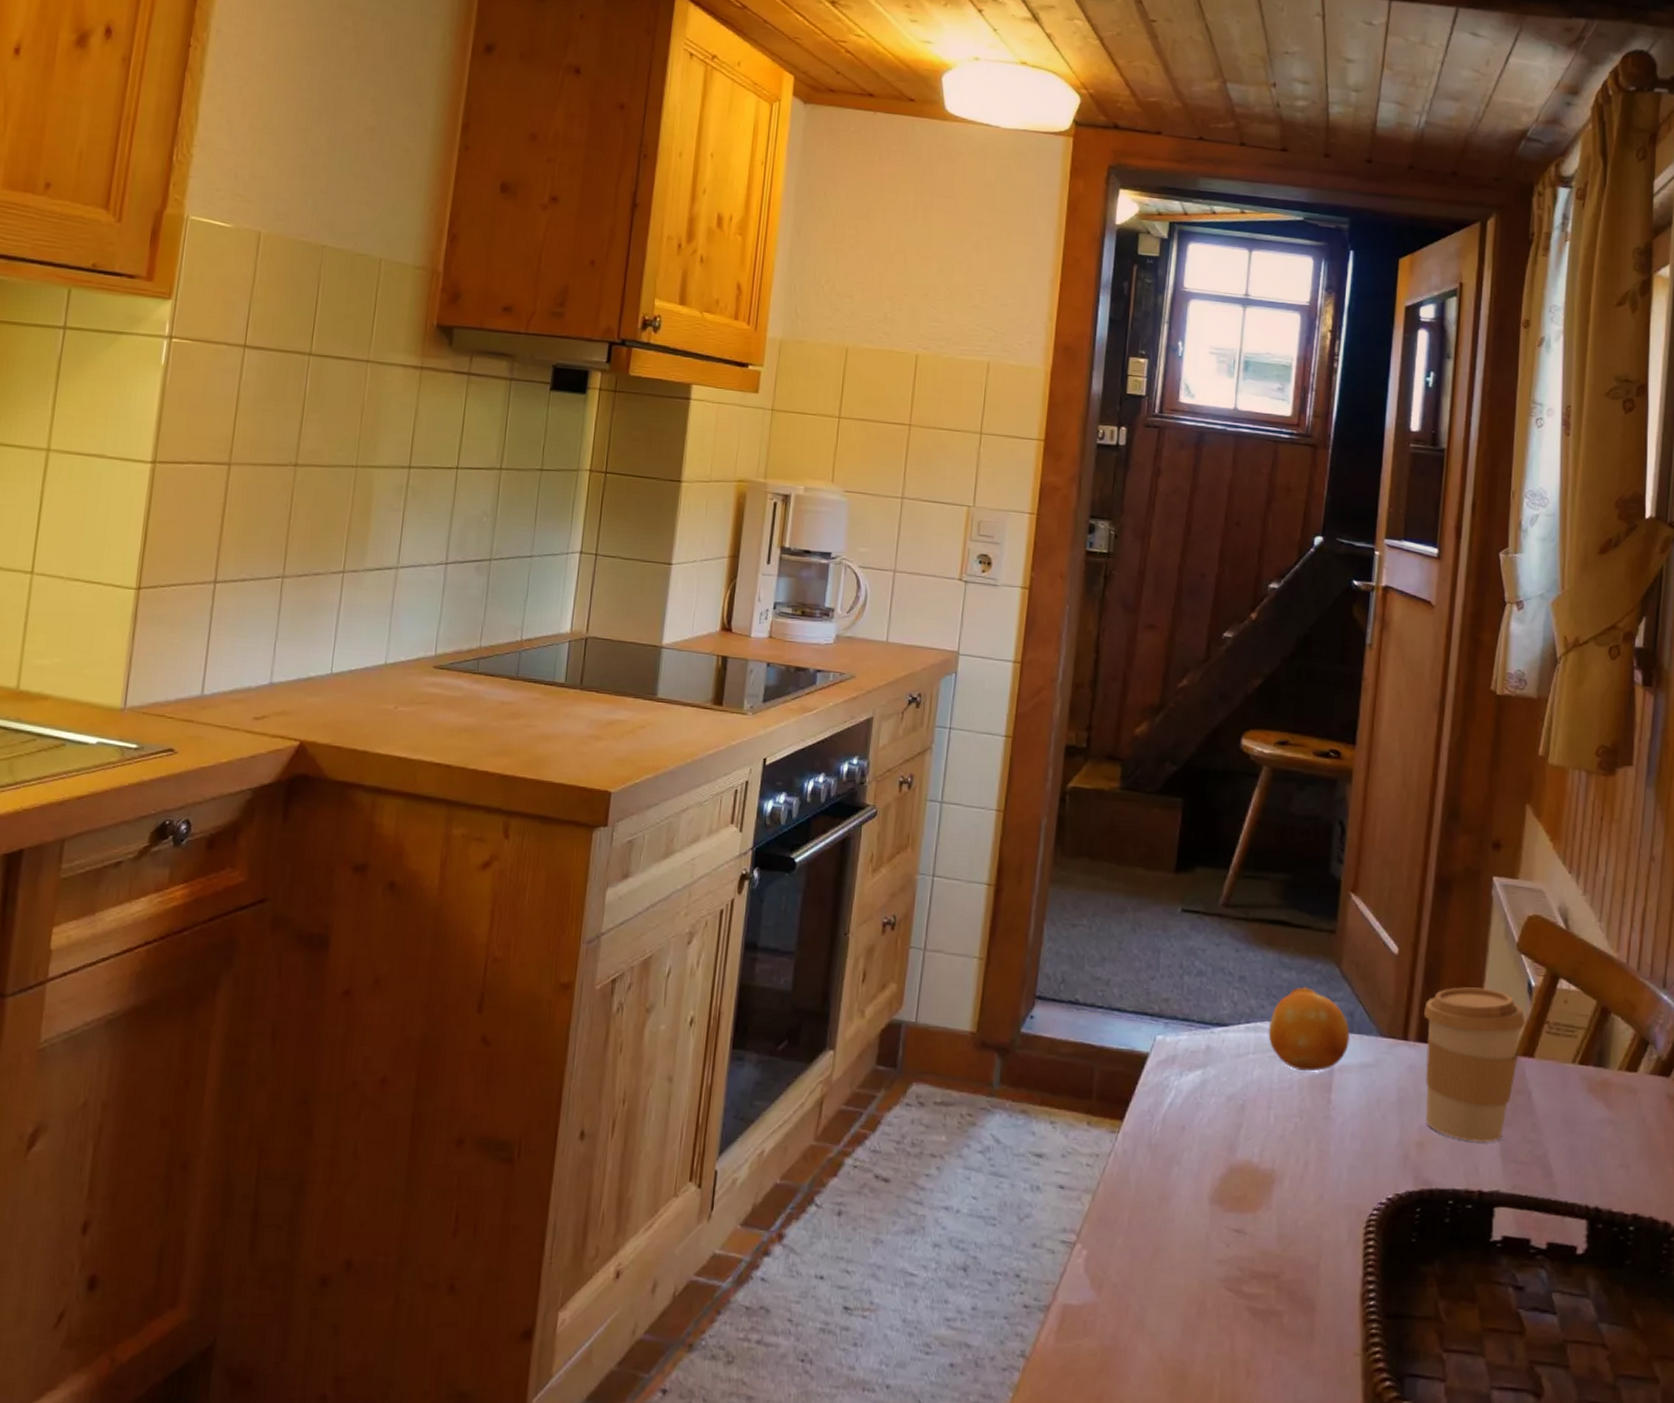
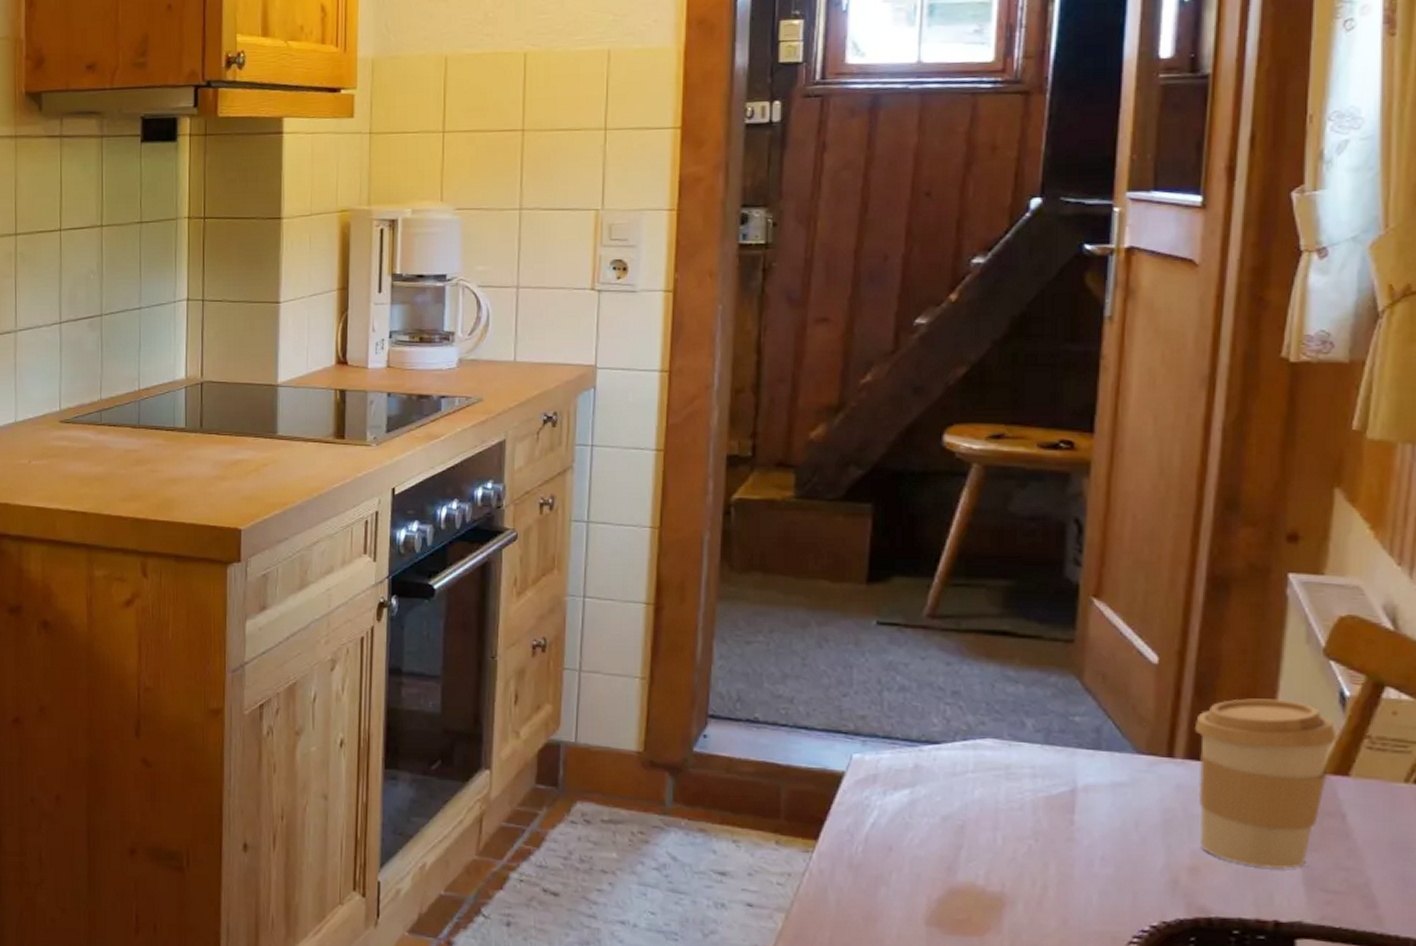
fruit: present [1268,987,1351,1072] -> none [991,701,1097,791]

